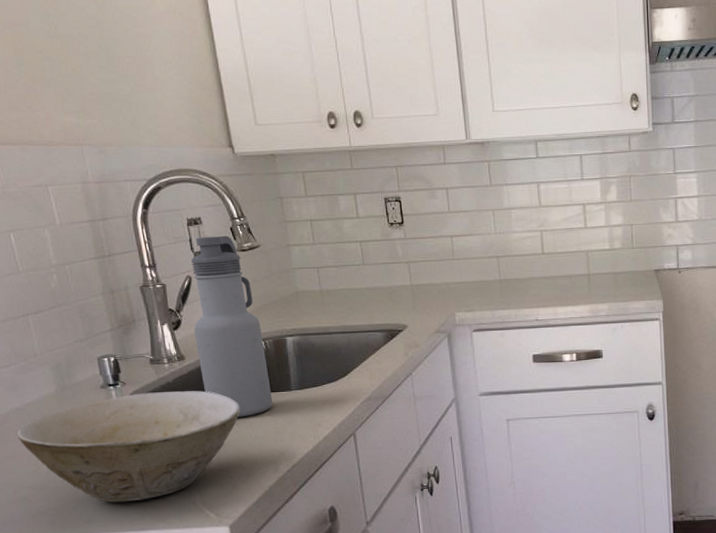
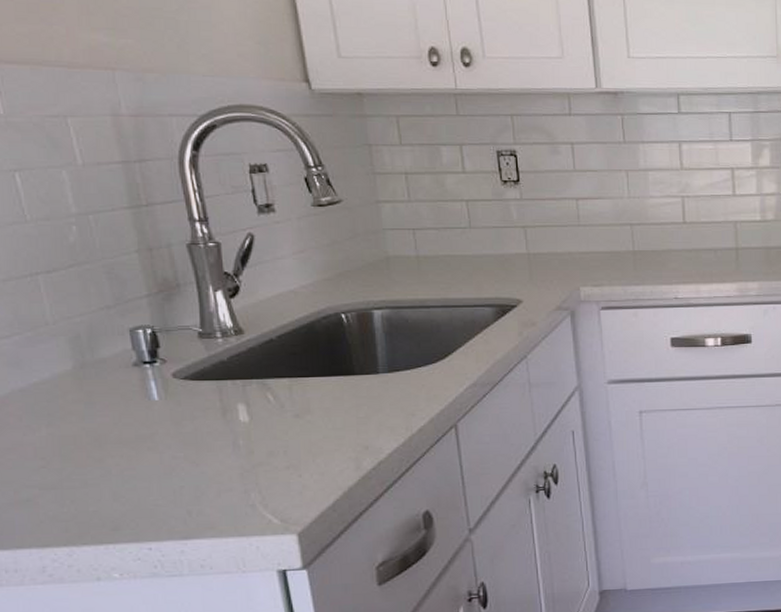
bowl: present [18,391,240,503] -> none [21,371,313,506]
water bottle: present [191,235,273,418] -> none [254,186,355,405]

